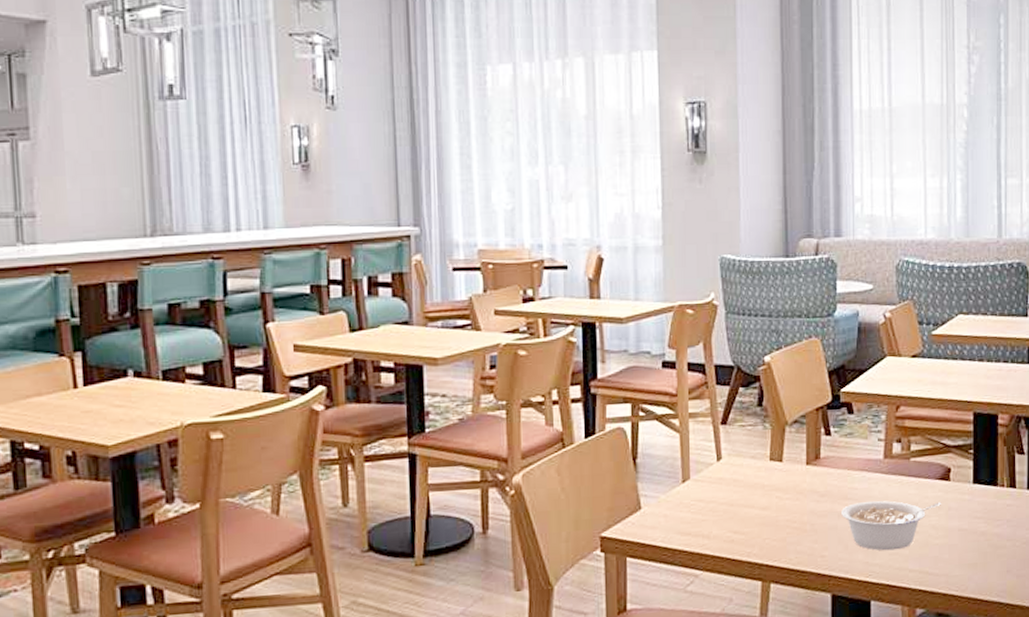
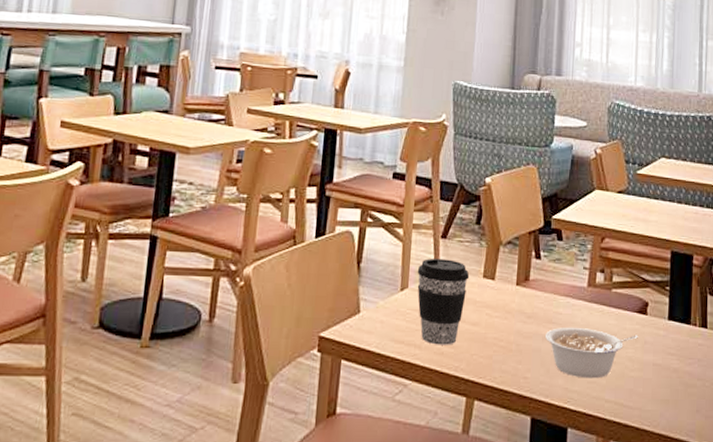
coffee cup: none [698,445,755,533] -> present [417,259,470,345]

